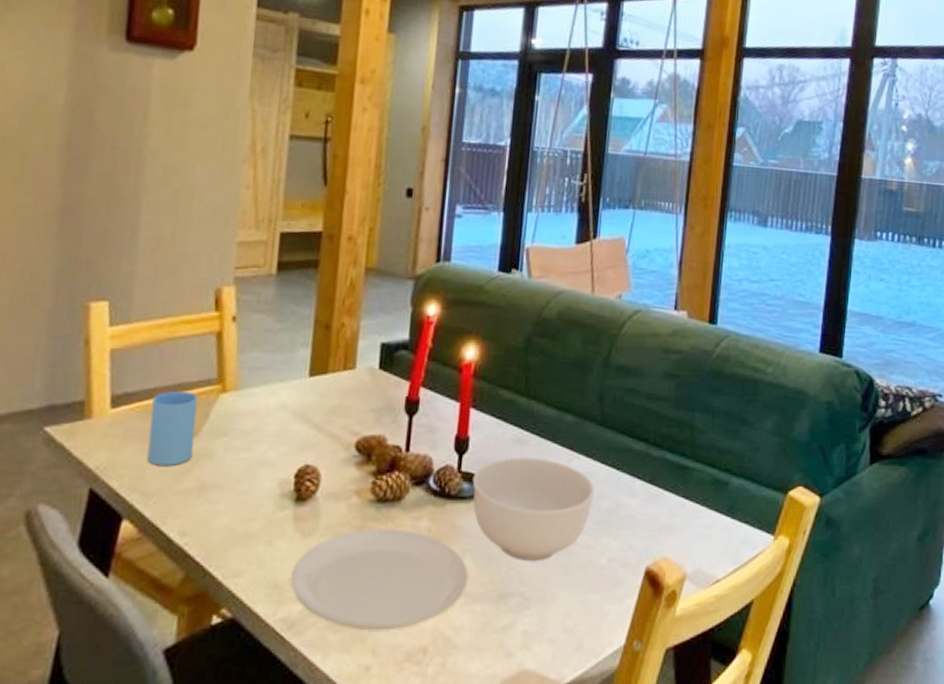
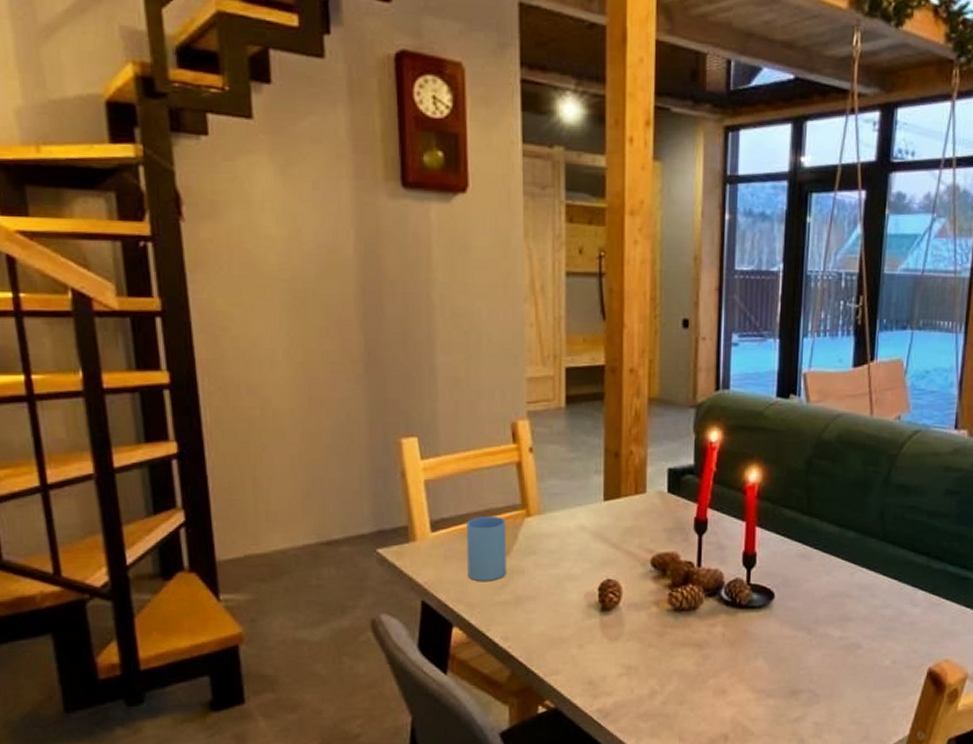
plate: present [291,529,469,630] -> none [603,634,762,719]
bowl: present [472,457,594,560] -> none [761,571,877,662]

